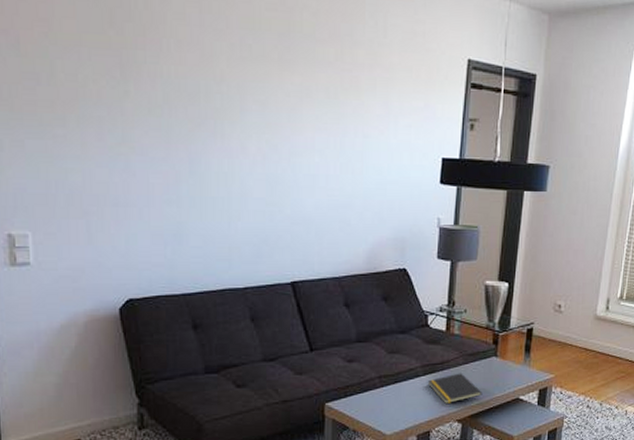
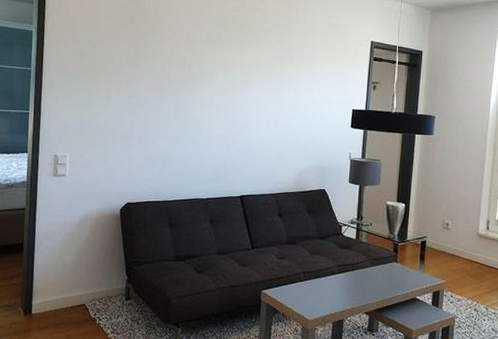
notepad: present [427,373,483,403] -> none [341,273,386,298]

